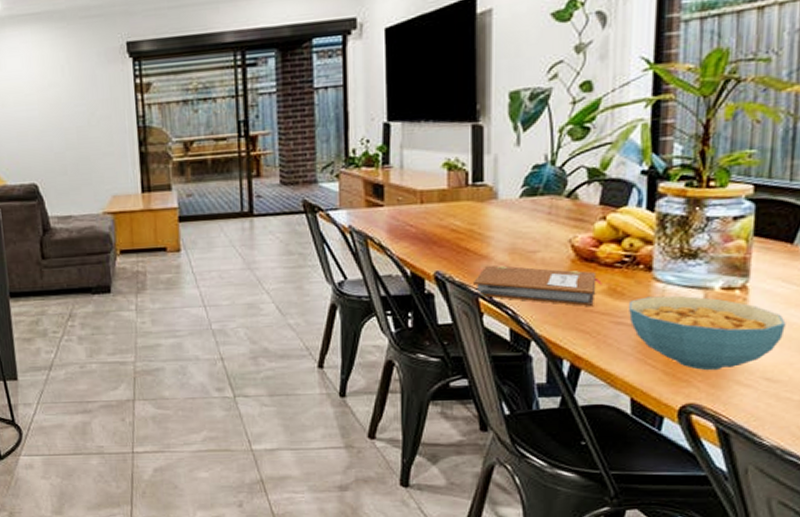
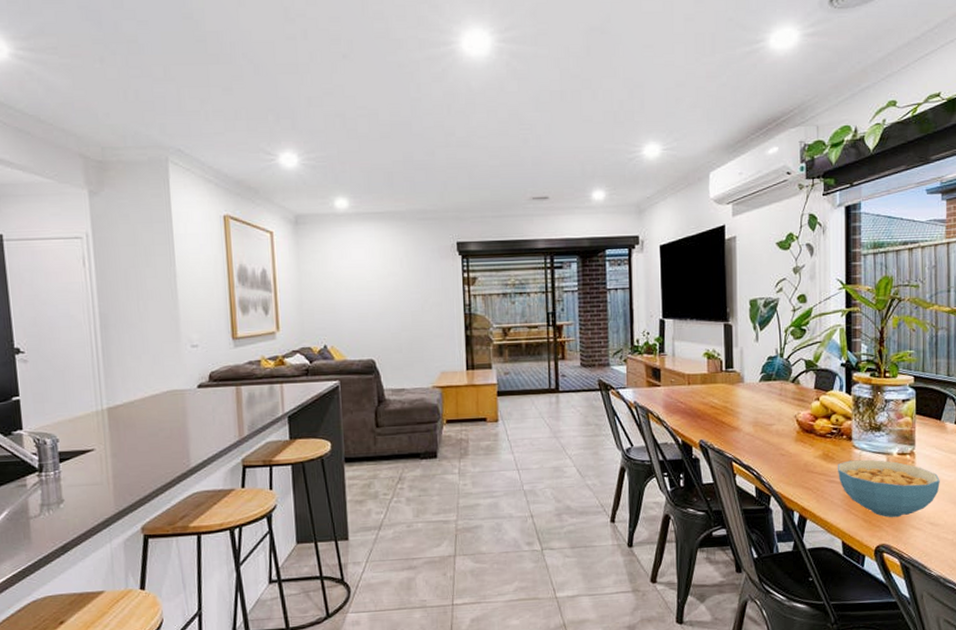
notebook: present [473,265,602,307] -> none [728,435,818,469]

